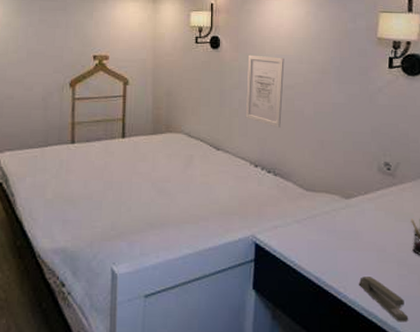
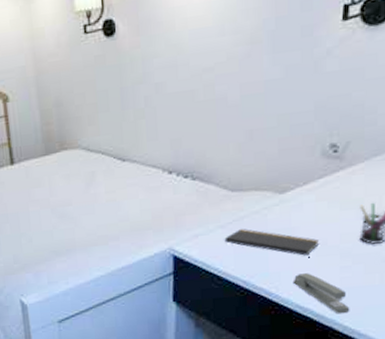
wall art: present [245,54,285,128] -> none [153,32,201,123]
notepad: none [300,225,379,262] -> present [224,228,319,258]

